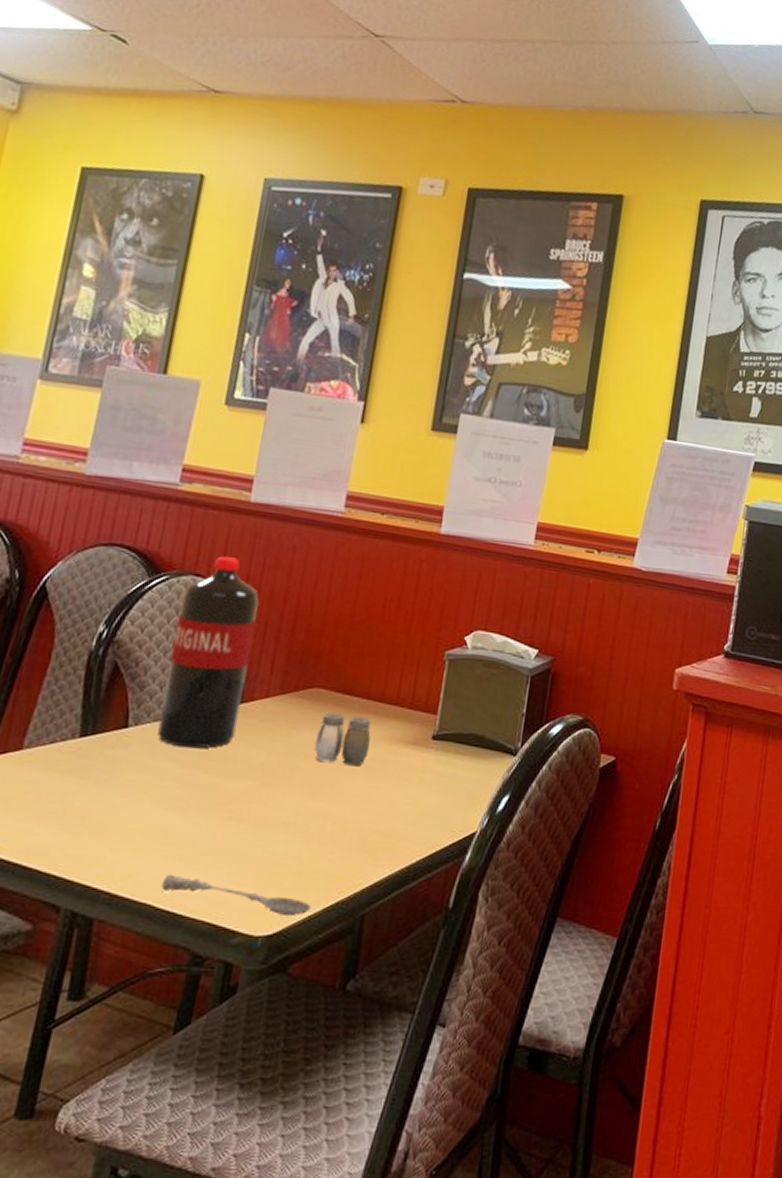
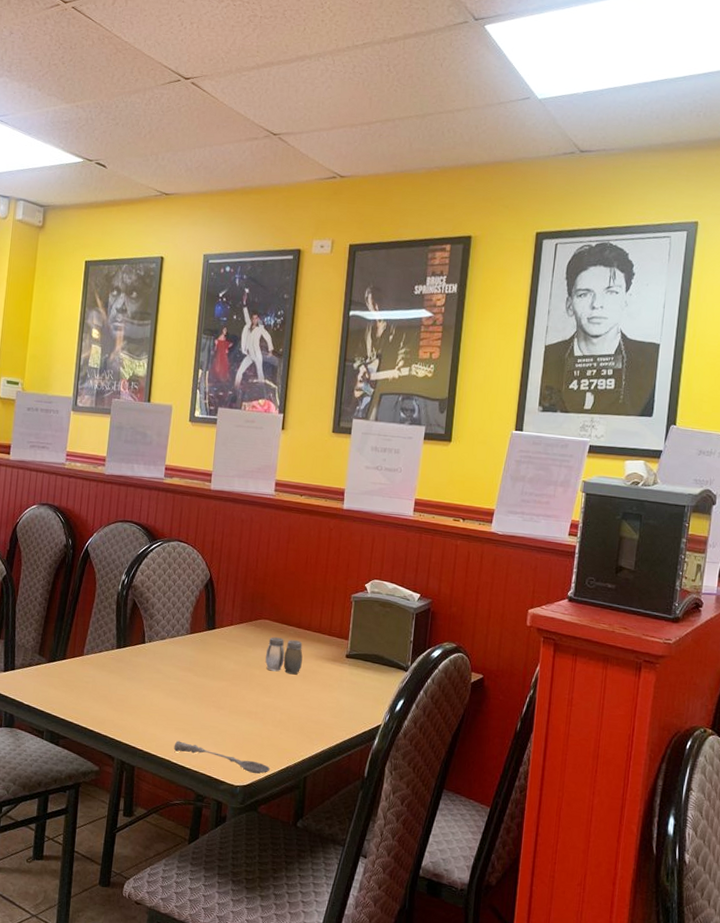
pop: present [157,556,259,749] -> none [163,528,221,659]

